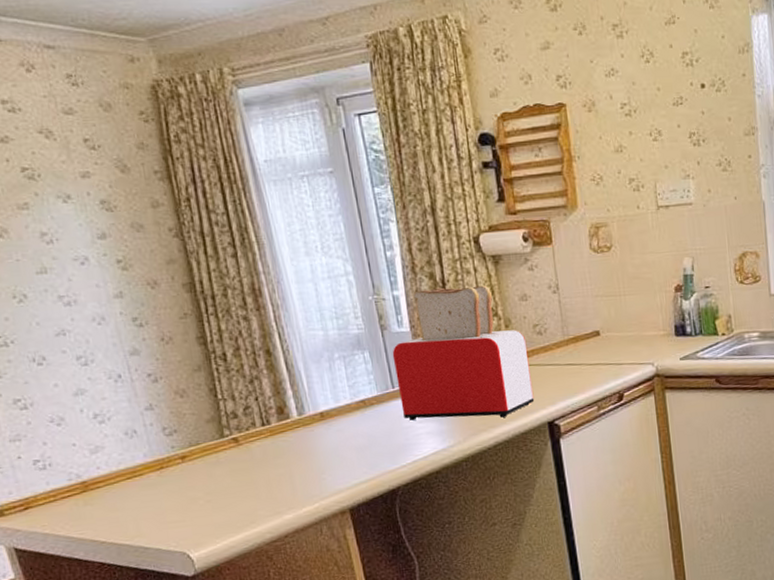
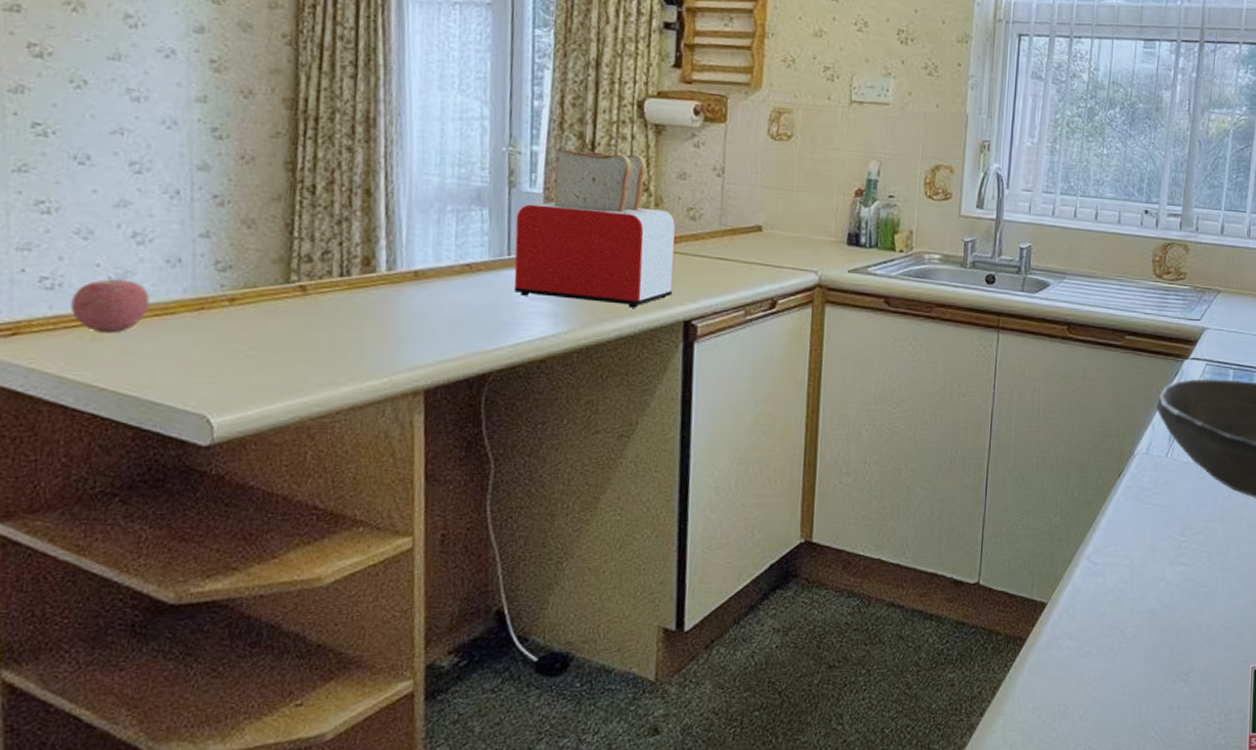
apple: none [61,452,122,499] -> present [70,276,150,333]

